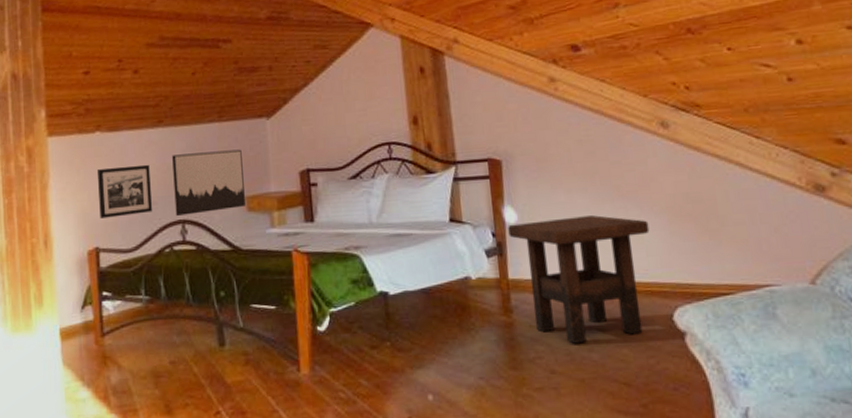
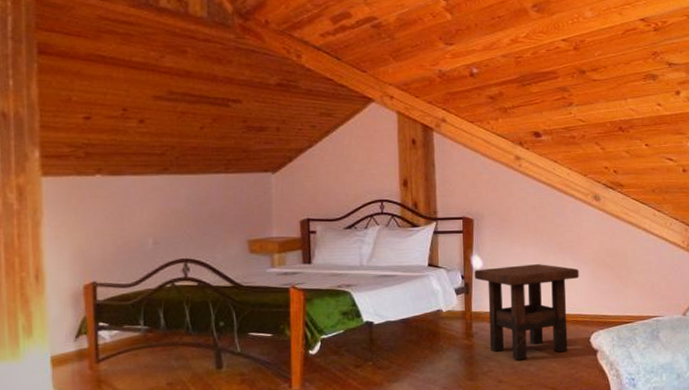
picture frame: present [98,164,153,218] -> none [97,207,155,256]
wall art: present [172,149,247,217] -> none [177,199,249,256]

